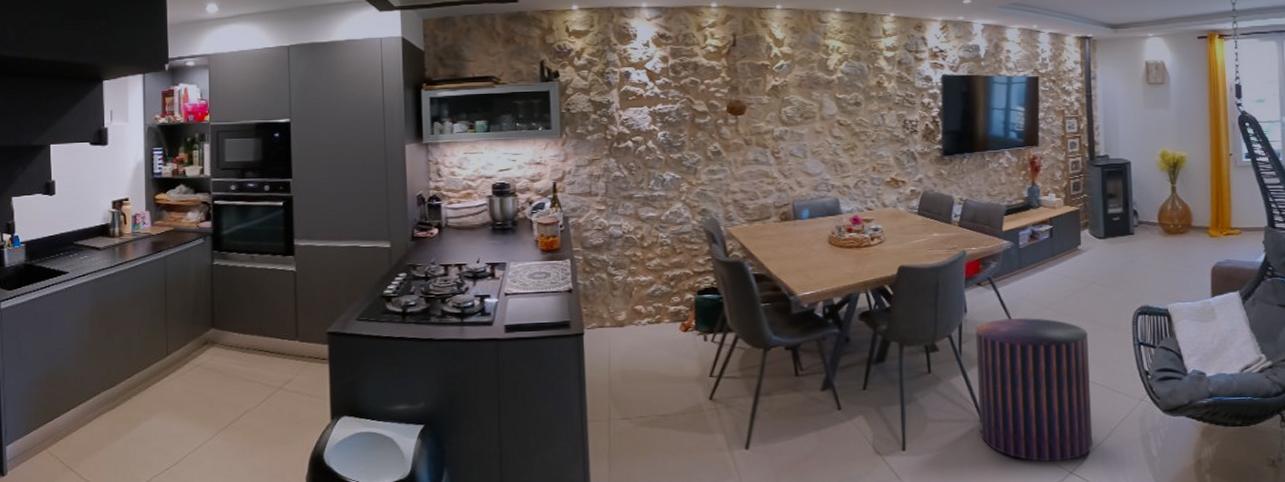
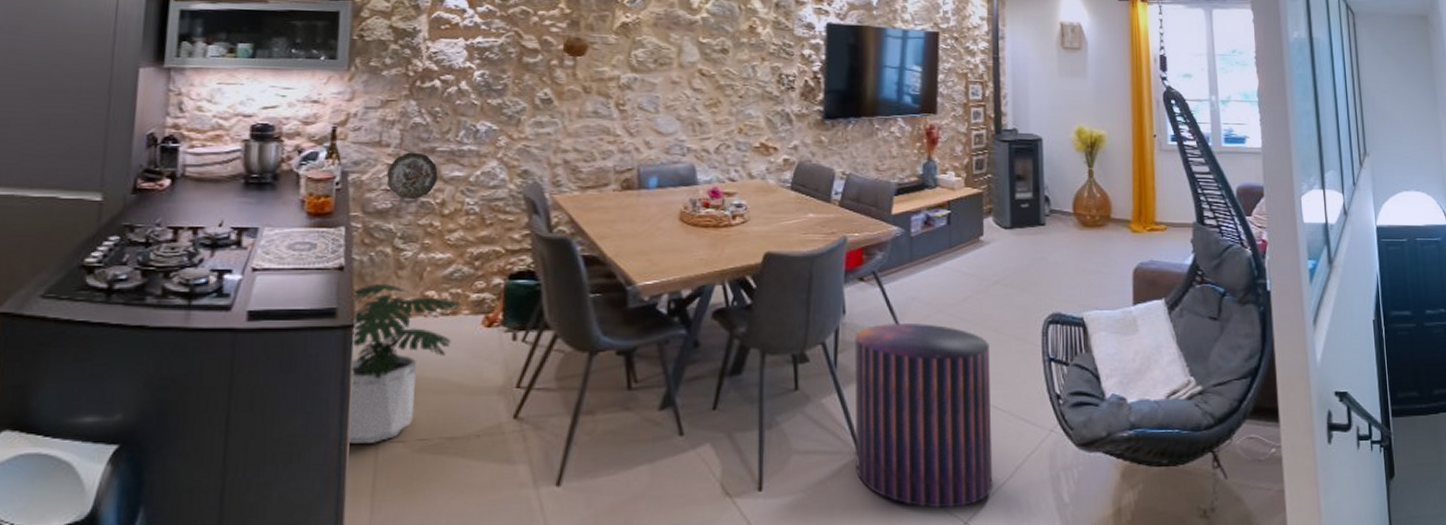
potted plant: none [581,302,662,421] -> present [347,284,461,443]
decorative plate: none [598,199,637,237] -> present [386,152,438,200]

